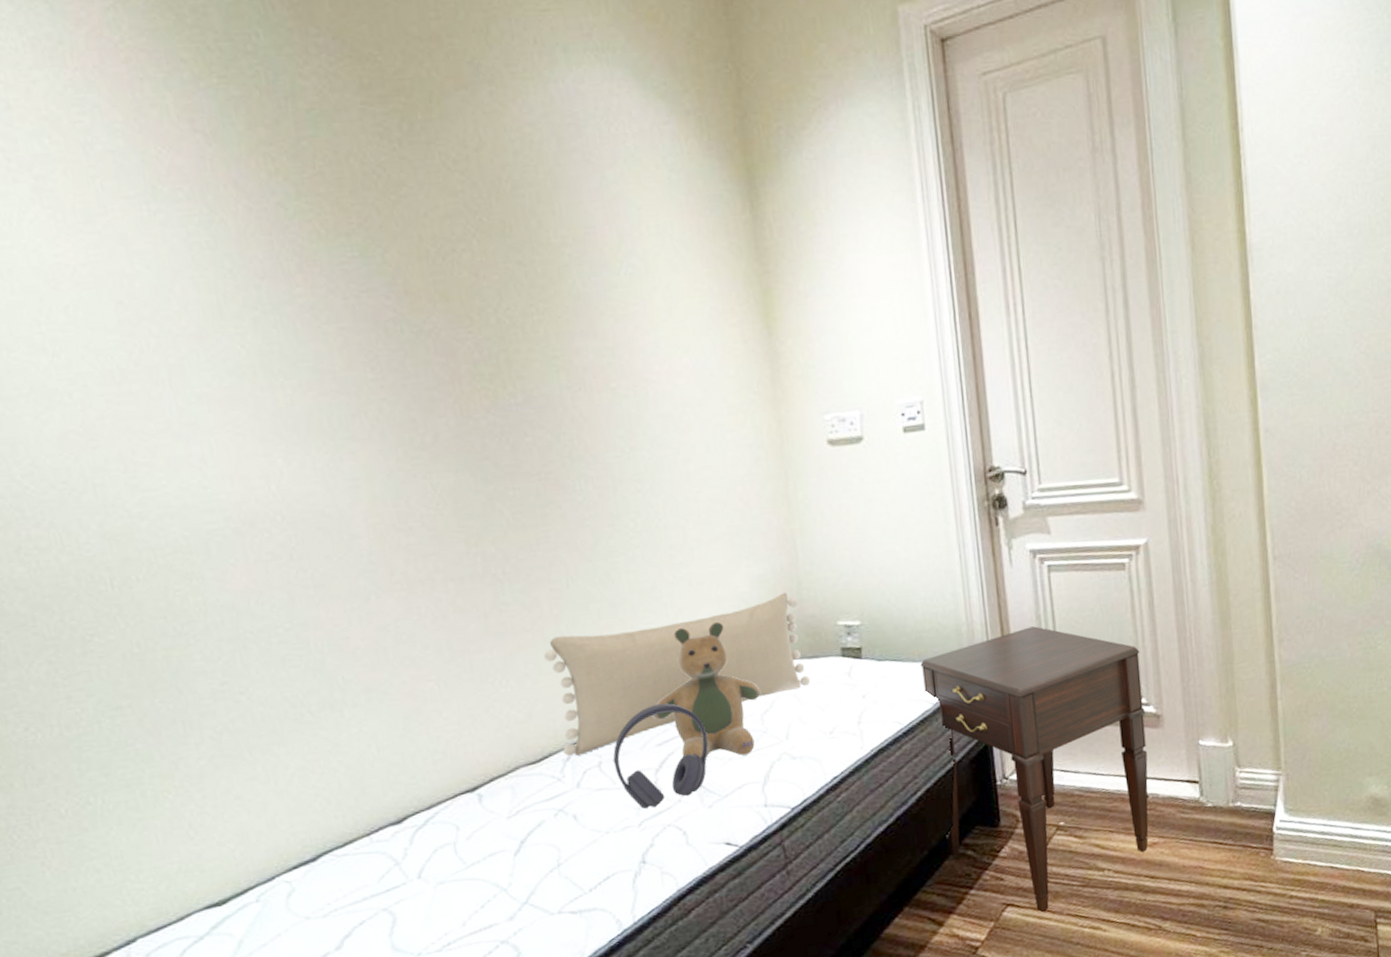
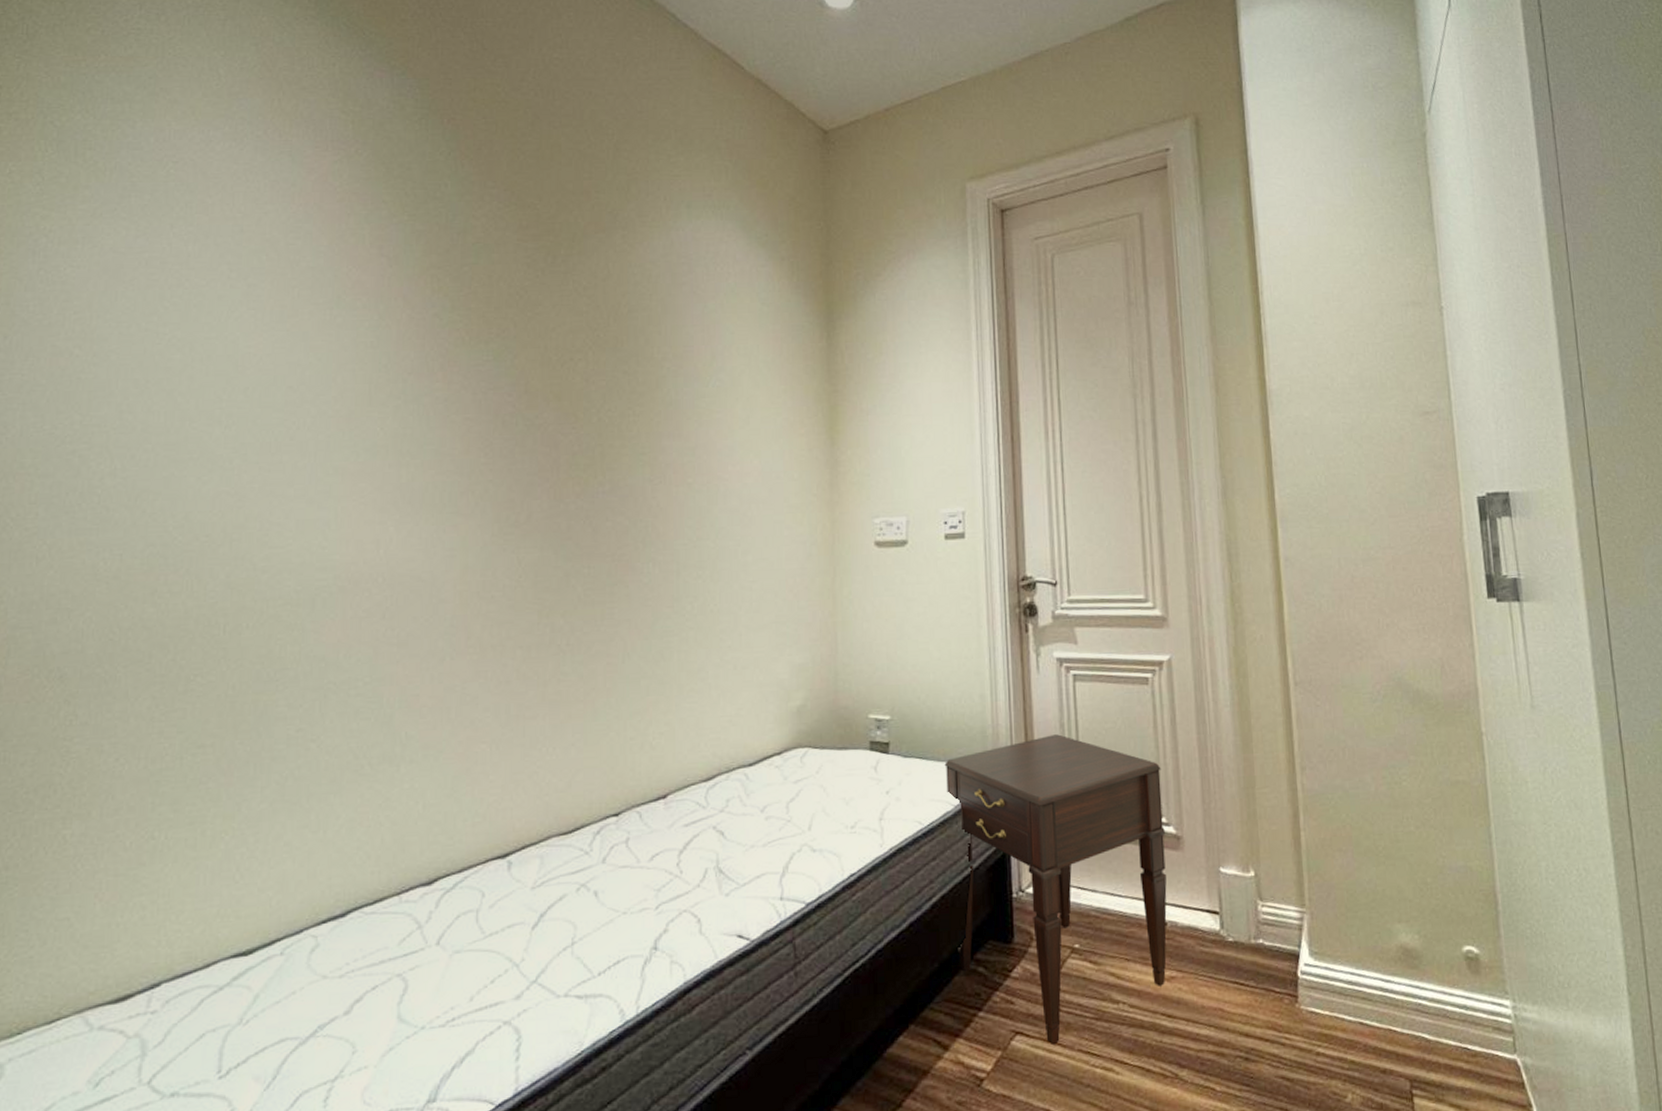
pillow: present [543,592,810,757] -> none [591,682,837,830]
headphones: present [613,703,709,809] -> none [640,783,734,892]
teddy bear: present [653,621,761,758] -> none [684,705,789,843]

